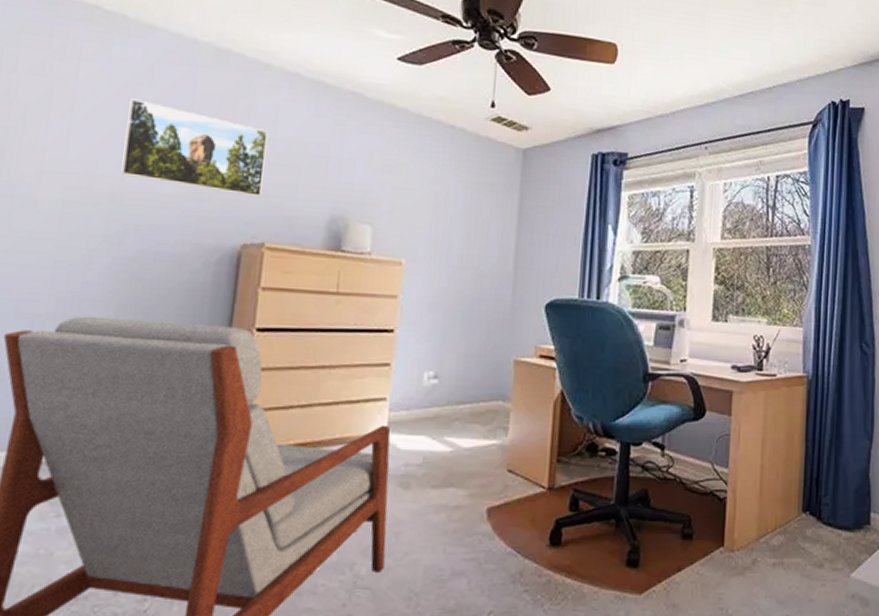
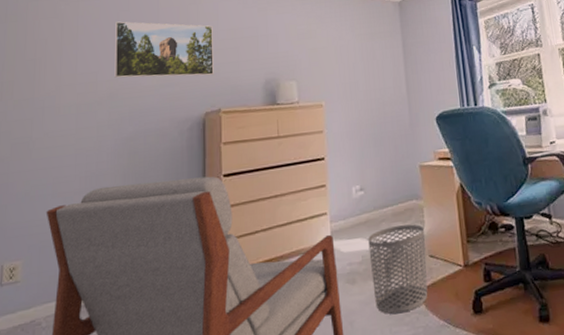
waste bin: none [430,428,508,532] -> present [368,224,428,314]

